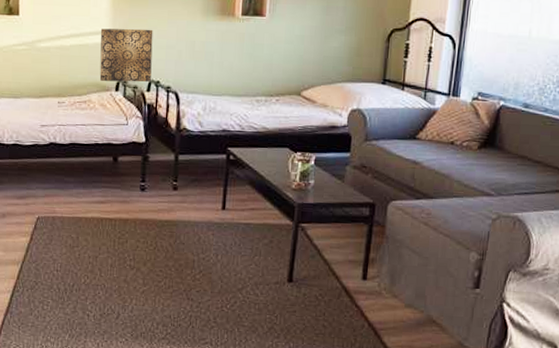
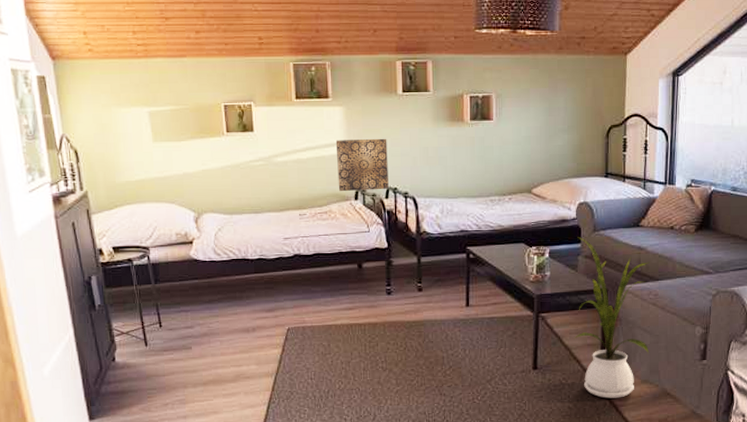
house plant: none [336,146,424,321] -> present [575,237,650,399]

